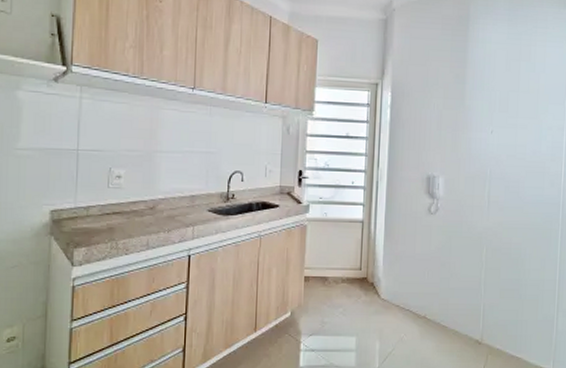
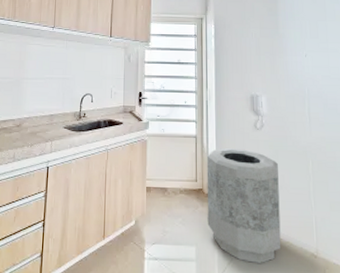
trash can: none [370,234,450,352] -> present [206,148,281,264]

